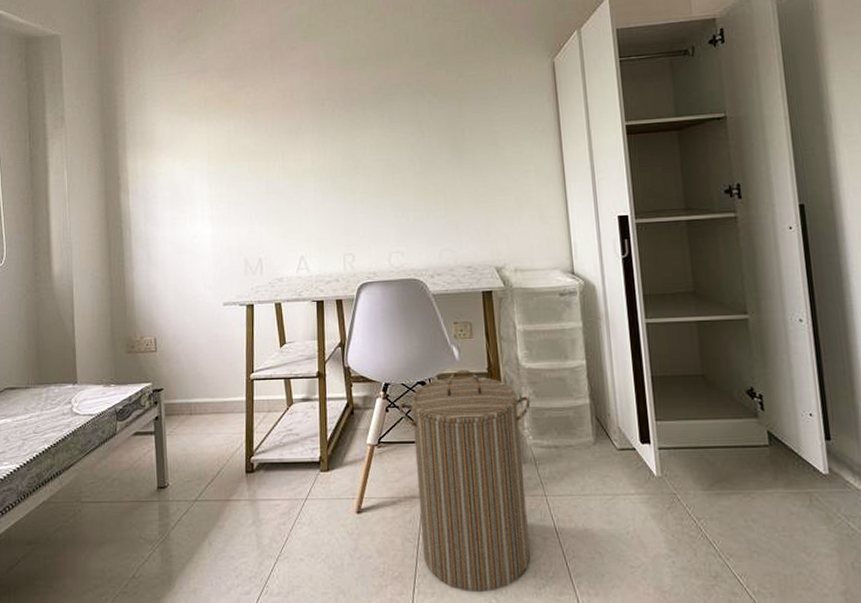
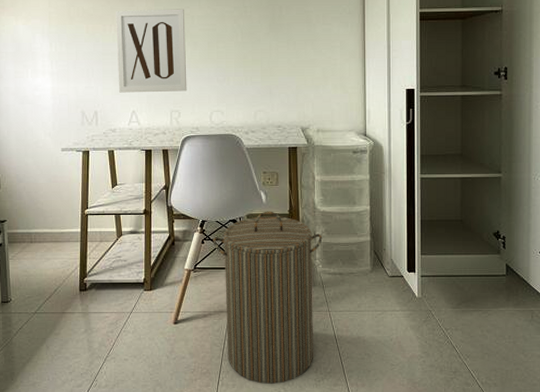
wall art: none [280,138,361,236] -> present [116,9,187,93]

